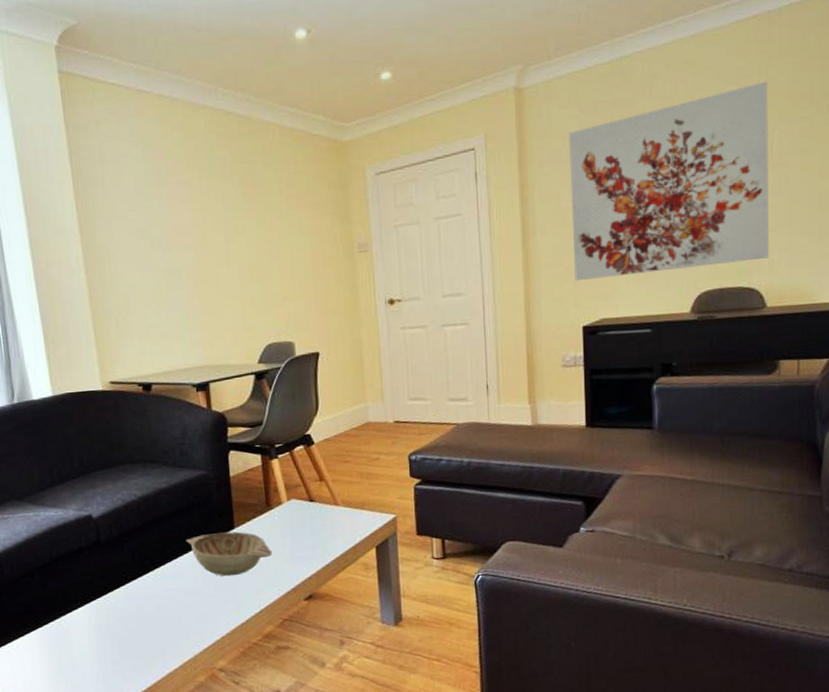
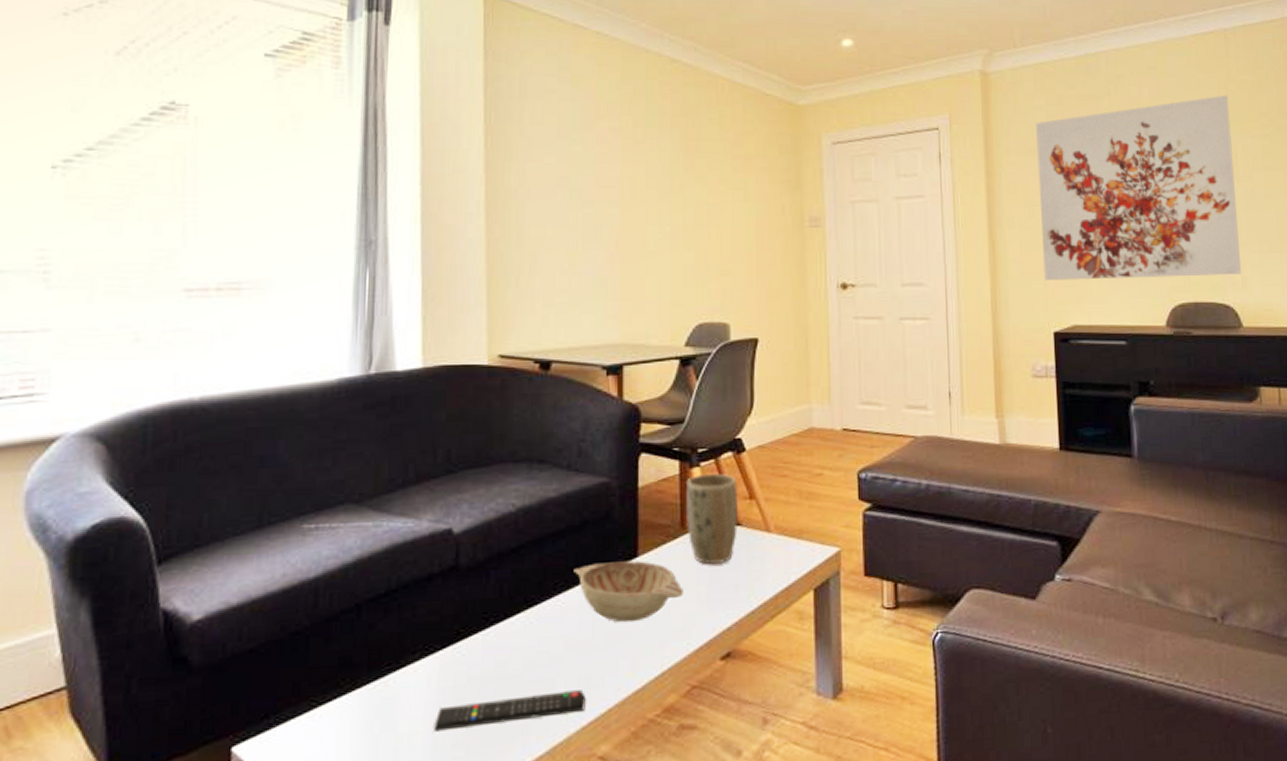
remote control: none [97,624,205,654] -> present [434,690,586,732]
plant pot: none [268,462,312,532] -> present [687,473,738,564]

